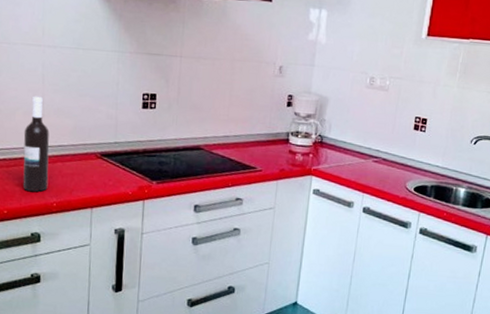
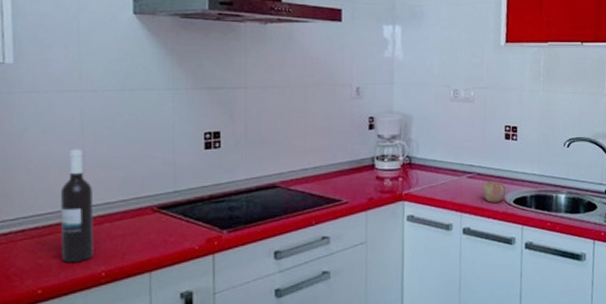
apple: none [386,168,409,188] -> present [482,181,506,203]

